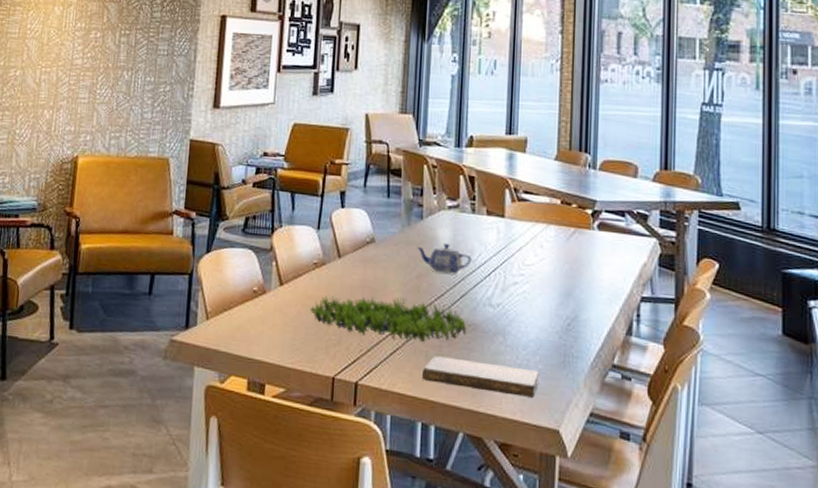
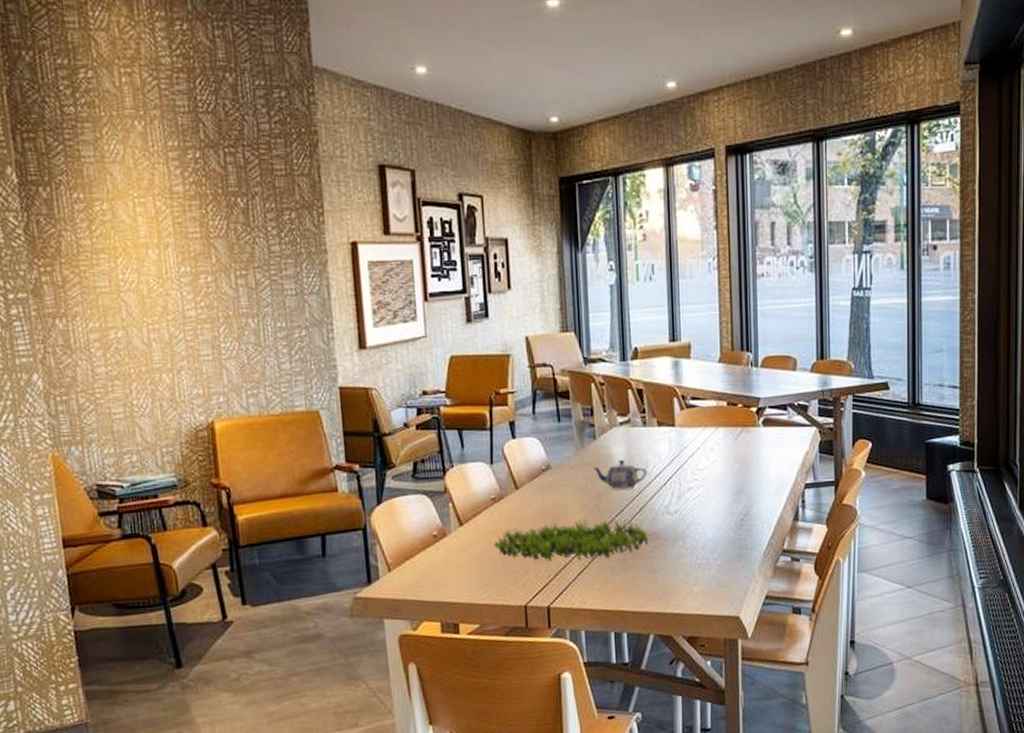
notebook: present [422,356,540,398] -> none [611,566,719,594]

